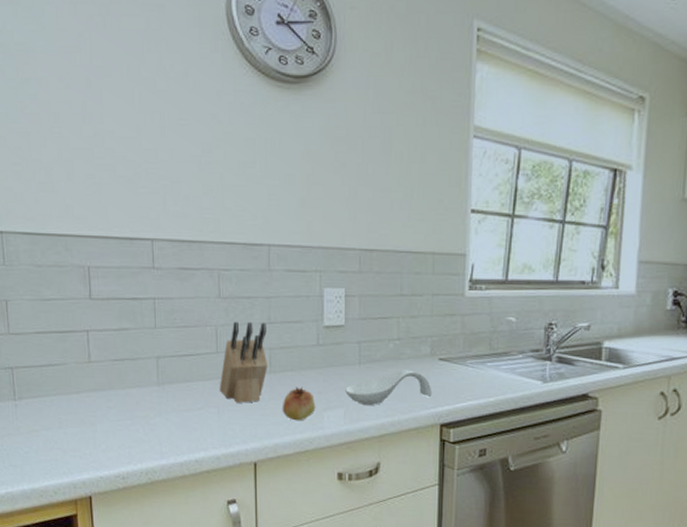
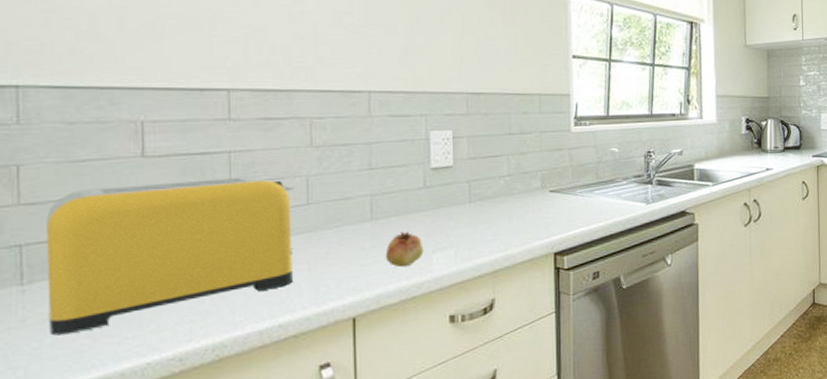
toaster: none [27,322,206,445] -> present [46,176,294,336]
knife block: present [219,321,268,403] -> none [310,168,369,256]
spoon rest: present [344,369,432,405] -> none [454,204,545,242]

